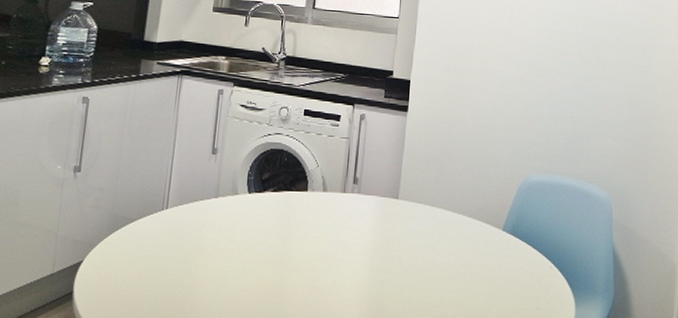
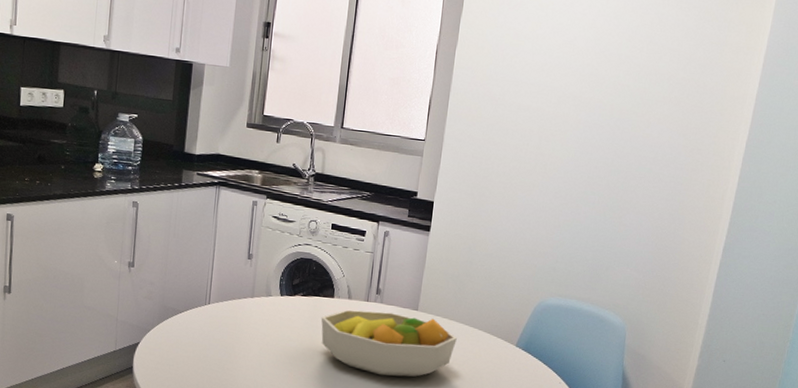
fruit bowl: none [293,203,441,277] -> present [321,309,457,377]

